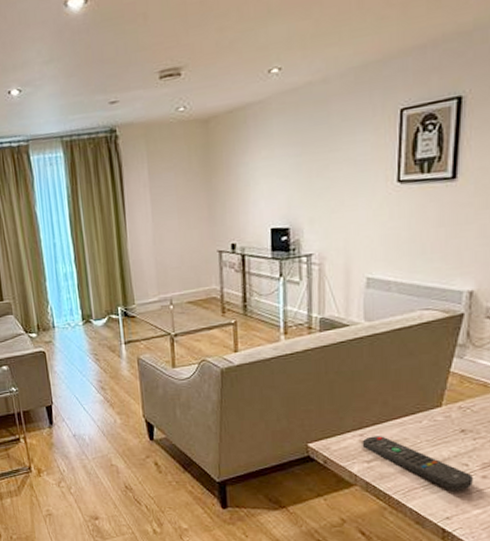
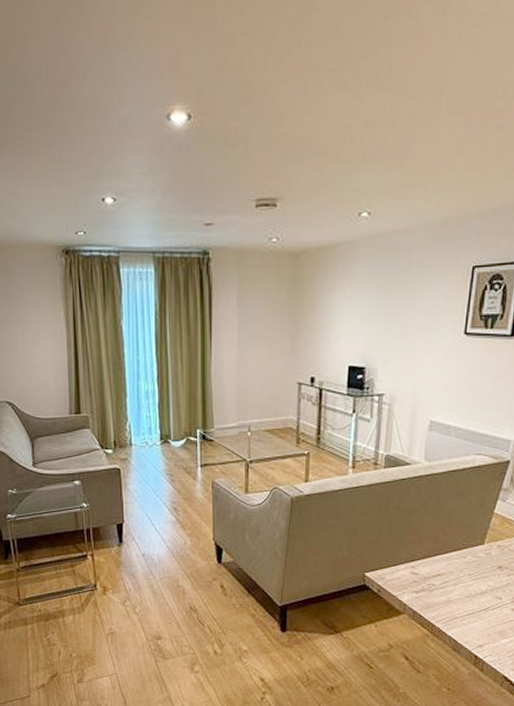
remote control: present [362,436,473,491] -> none [413,568,504,621]

